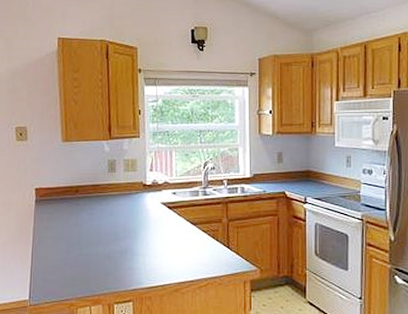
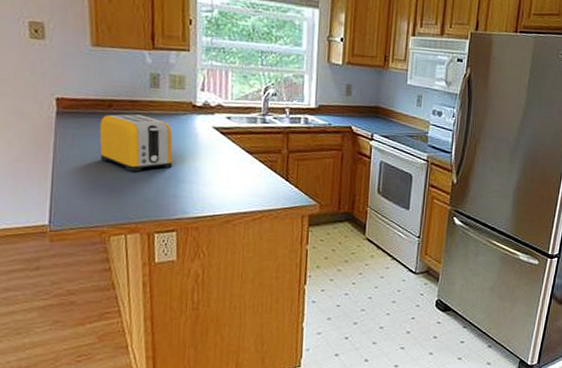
toaster: none [68,197,128,249] -> present [99,114,173,172]

